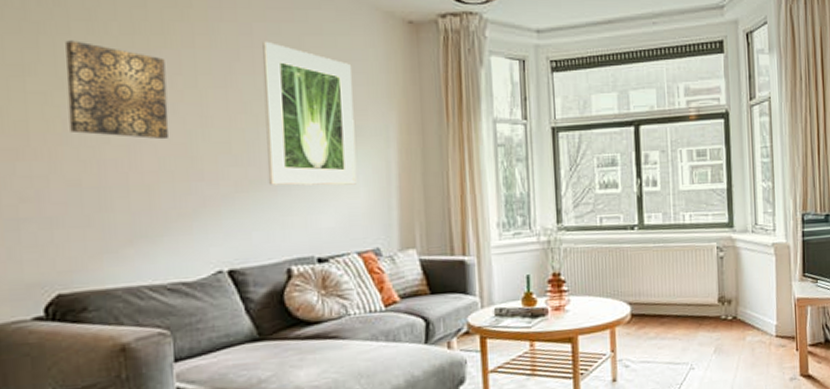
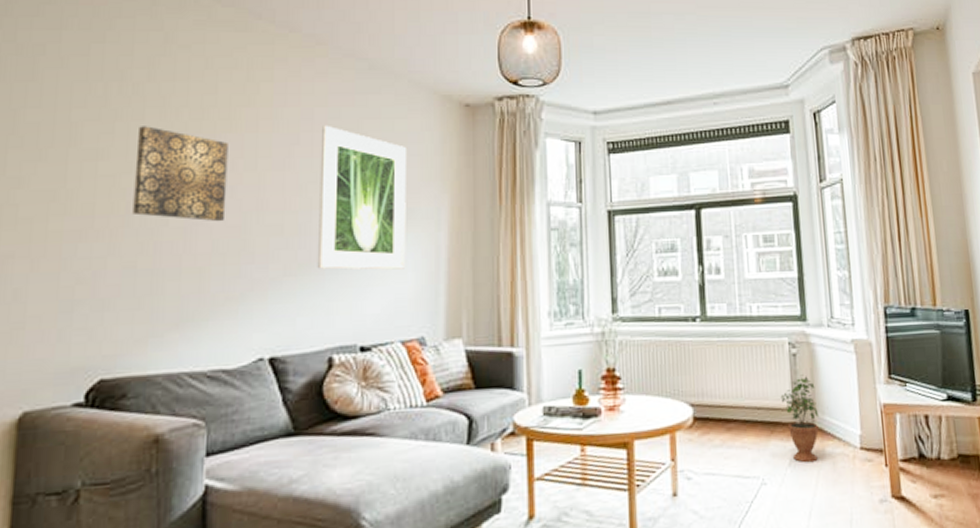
potted plant: none [708,275,741,350] -> present [780,375,819,463]

